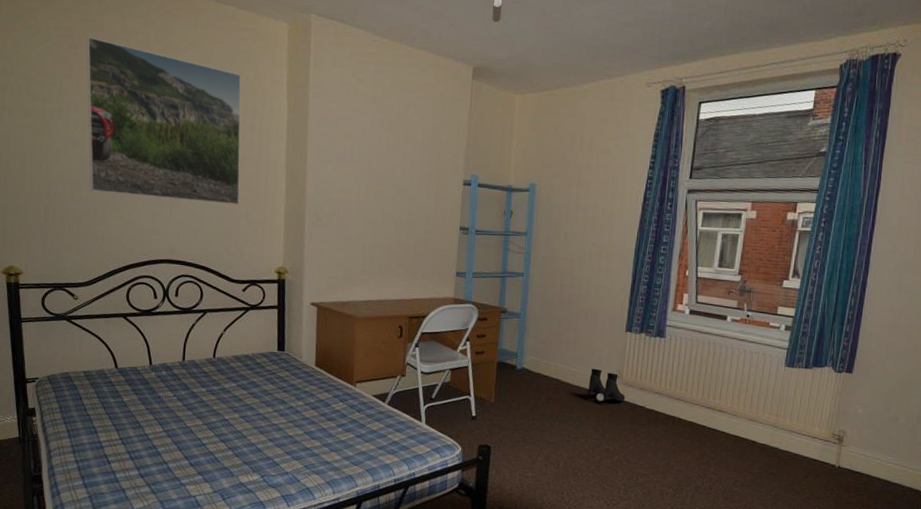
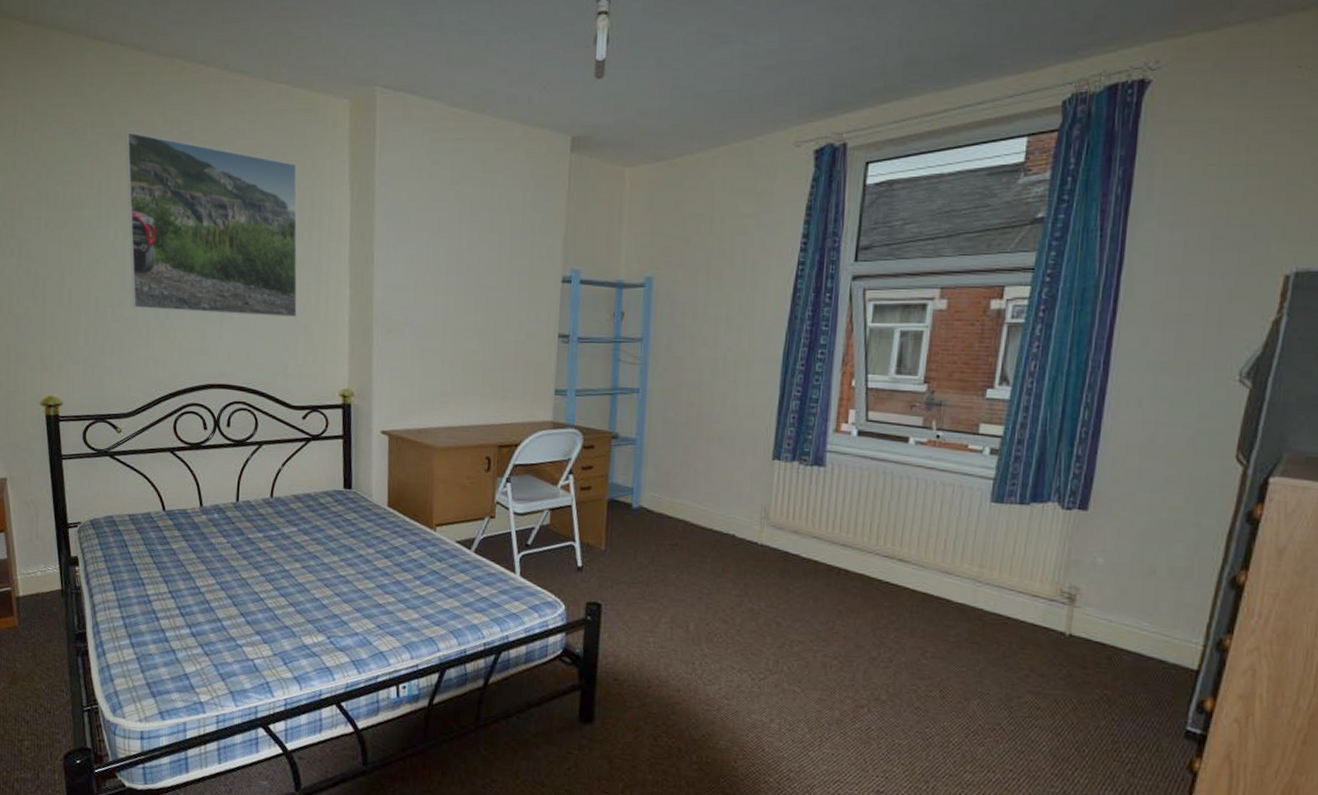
boots: present [587,368,626,402] -> none [723,506,774,549]

